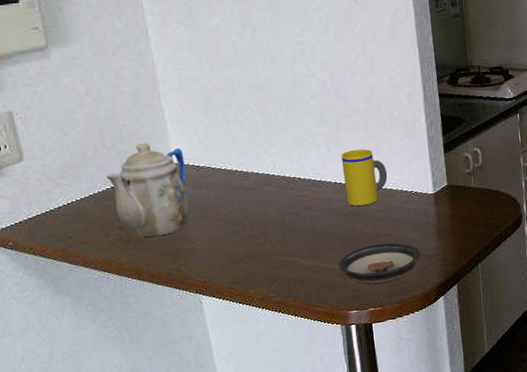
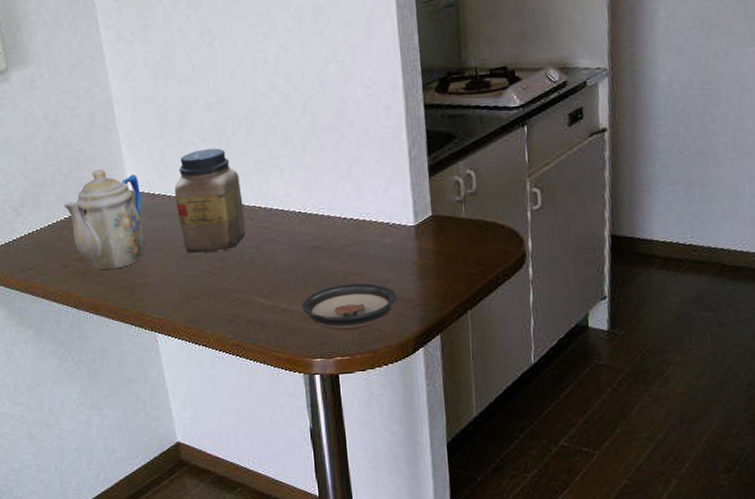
jar: none [218,125,287,220] -> present [174,148,246,253]
mug: present [341,149,388,206] -> none [306,172,360,240]

